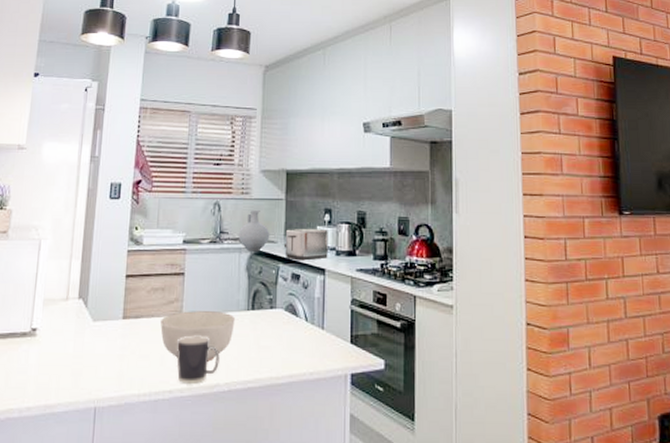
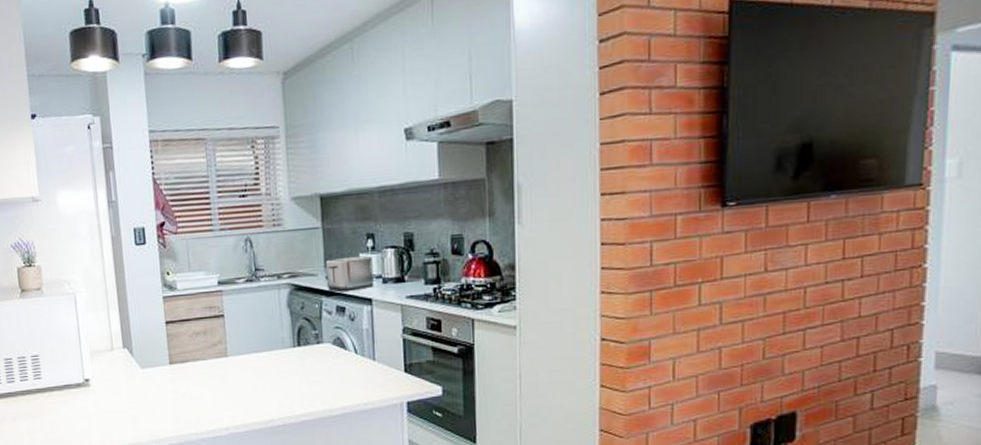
bowl: present [160,311,235,362] -> none [207,350,282,399]
mug: present [176,335,220,385] -> none [225,375,271,422]
ceramic jug: present [238,209,270,252] -> none [274,241,309,287]

